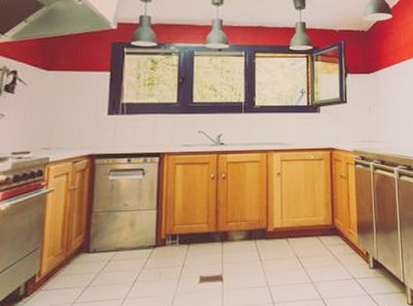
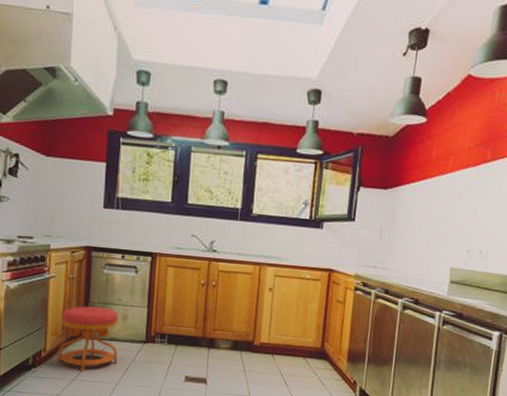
stool: none [55,216,126,292] -> present [57,306,119,372]

